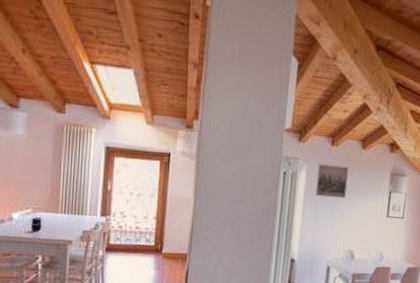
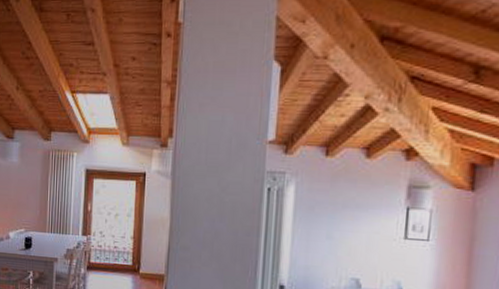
wall art: present [315,164,349,199] -> none [307,177,349,217]

